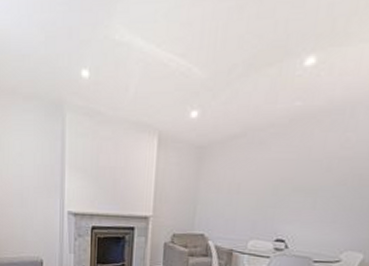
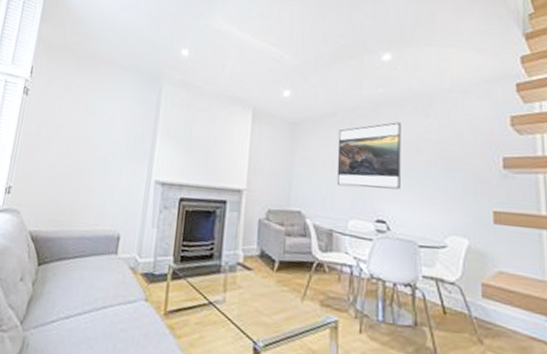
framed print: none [240,139,315,210] -> present [336,122,401,190]

